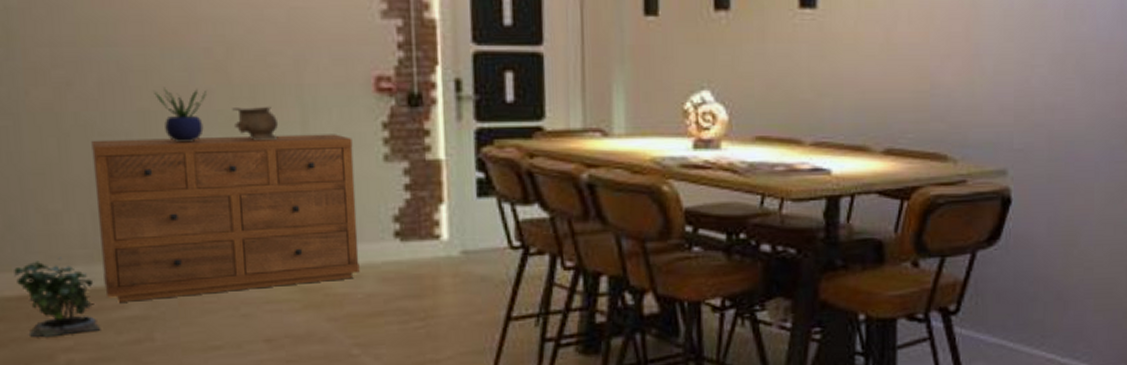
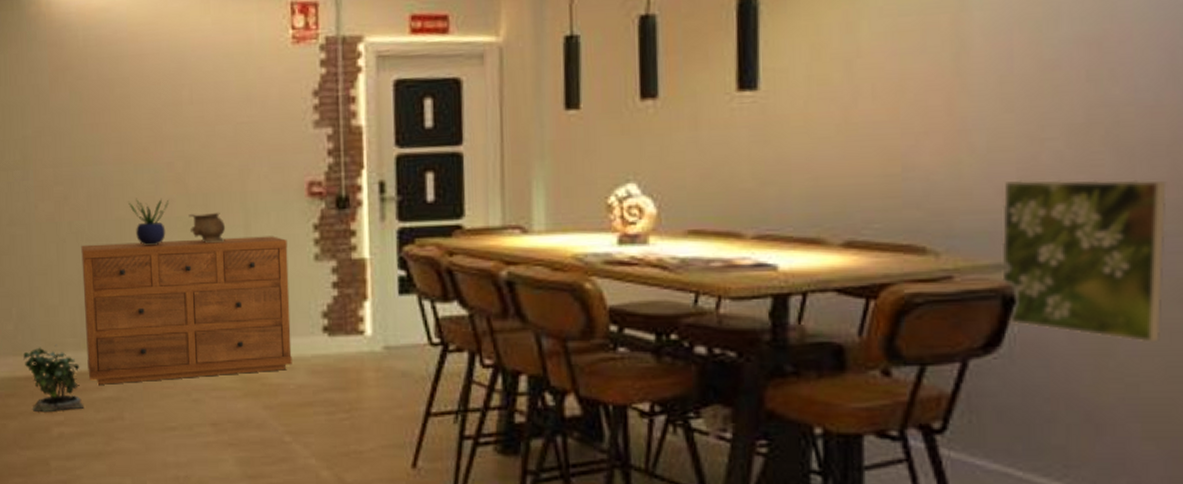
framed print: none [1002,99,1115,235] -> present [1001,179,1167,343]

